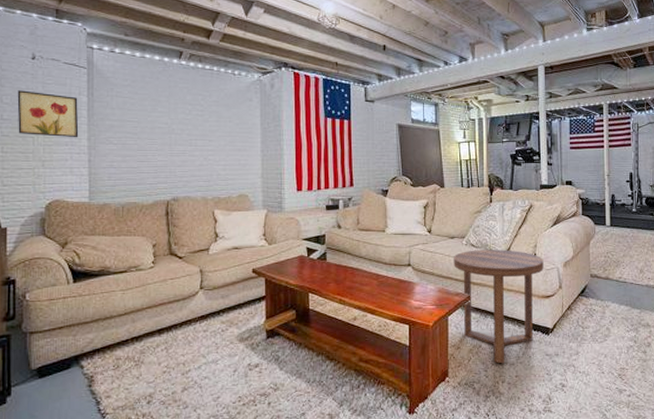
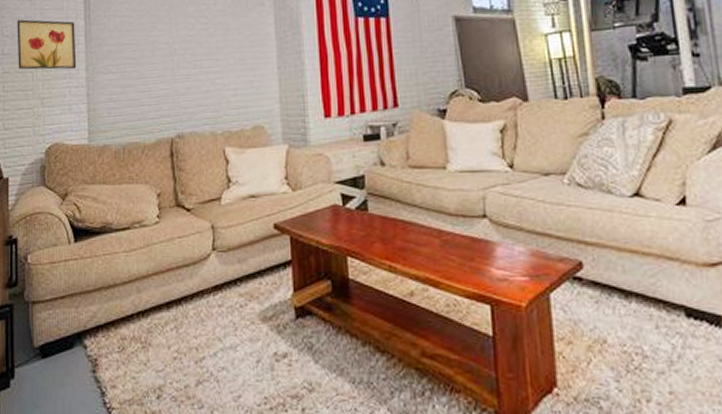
side table: present [454,249,544,364] -> none [551,190,702,372]

